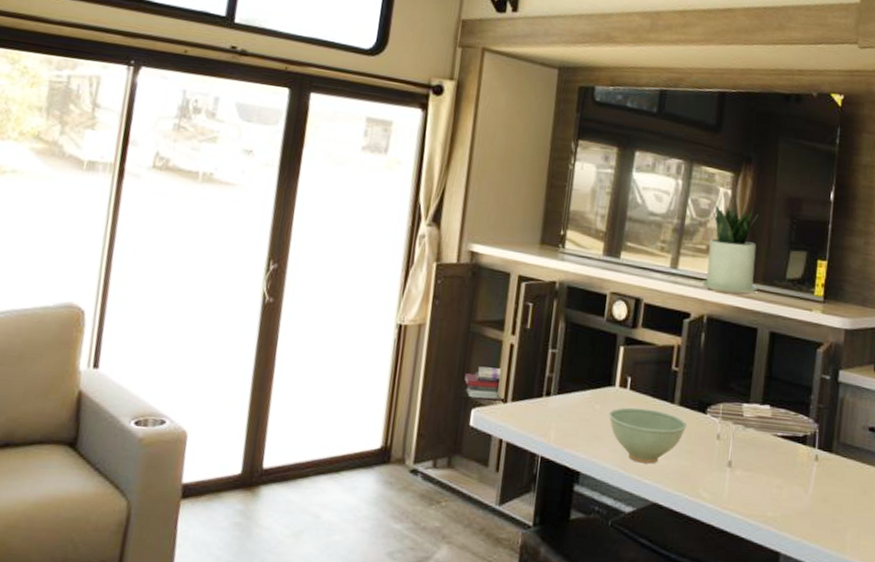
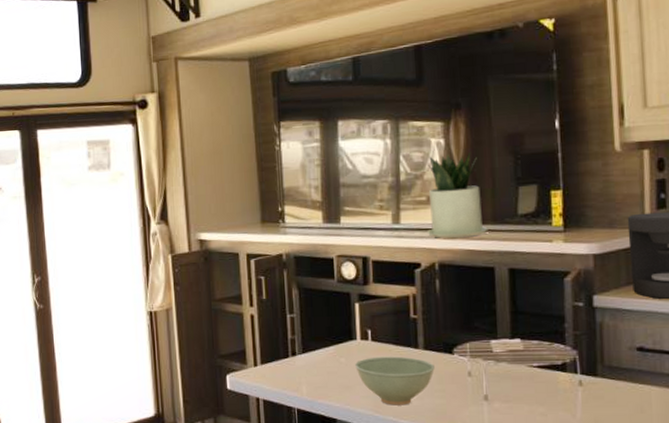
books: present [464,366,508,402] -> none [215,337,257,366]

